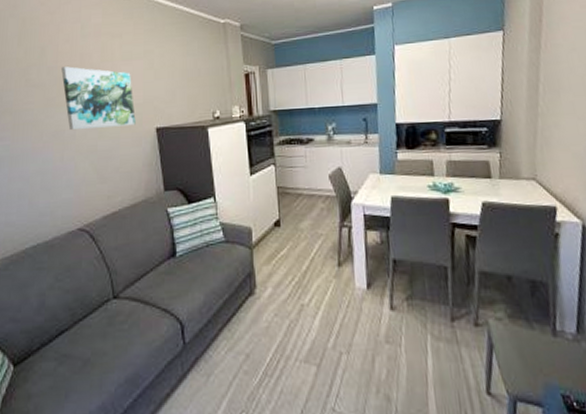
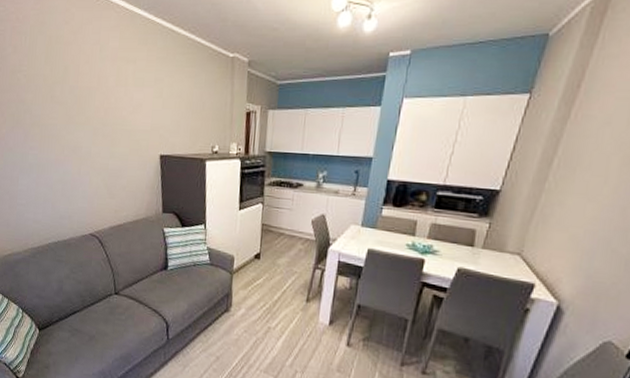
wall art: present [61,66,136,131] -> none [81,87,143,150]

